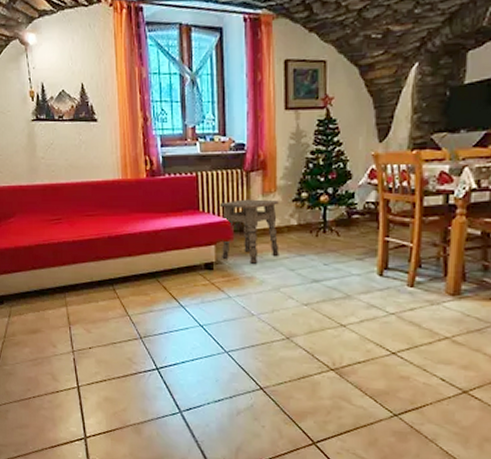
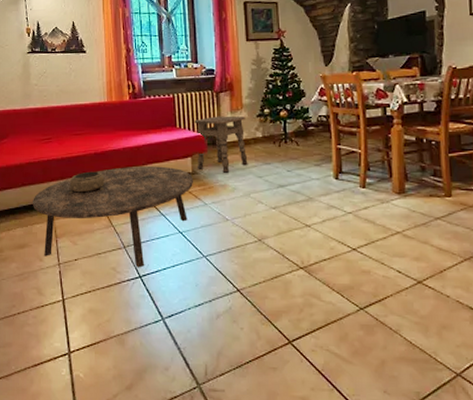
coffee table: none [44,253,218,360] -> present [33,166,194,268]
decorative bowl: none [82,256,120,280] -> present [69,171,105,194]

